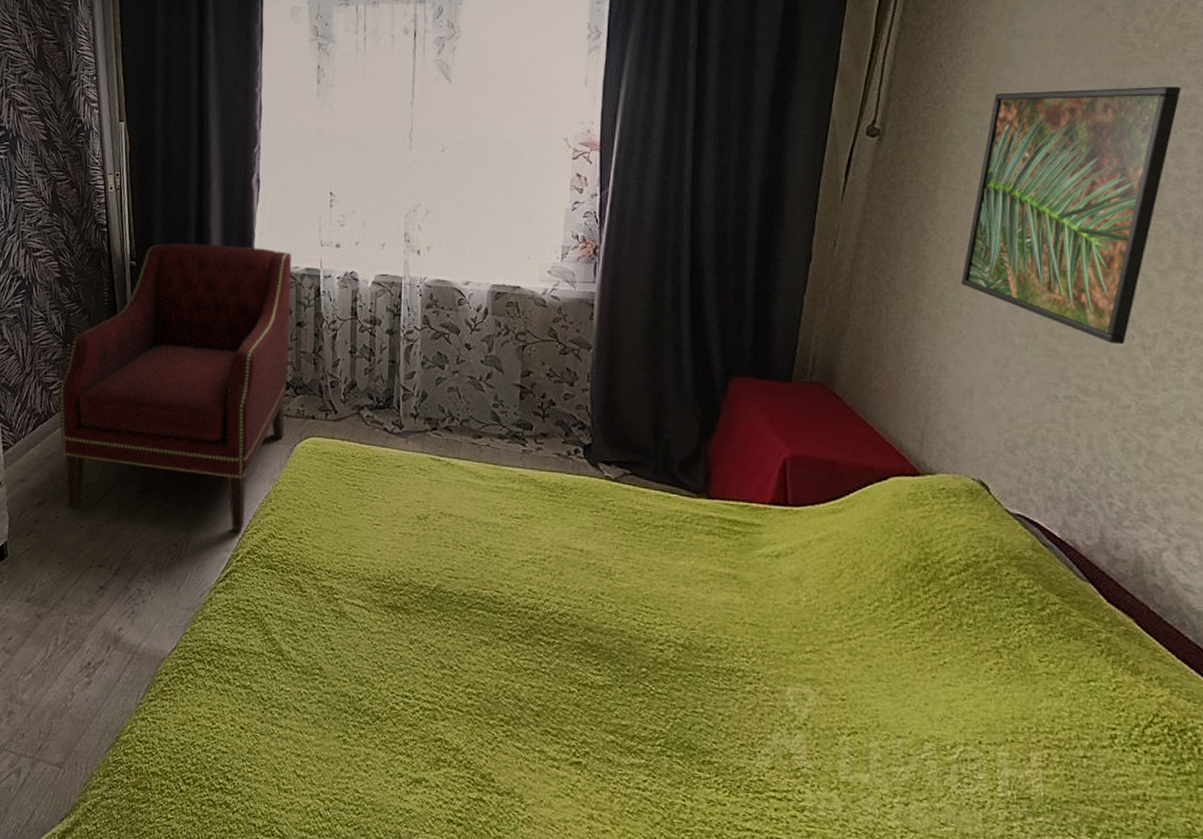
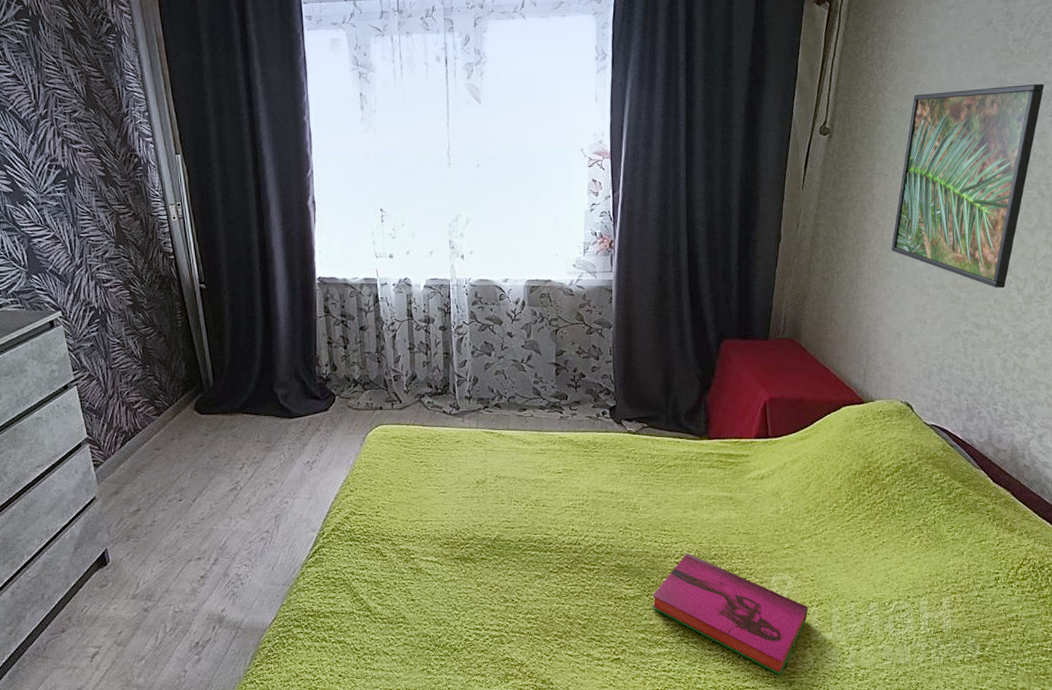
armchair: present [59,243,292,531] -> none [144,263,356,513]
hardback book: none [625,639,837,822] -> present [651,552,809,676]

